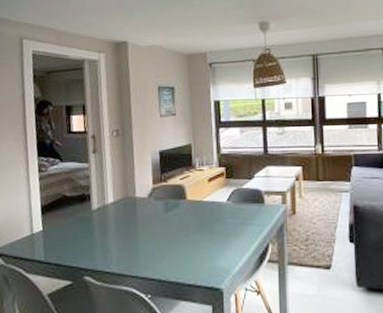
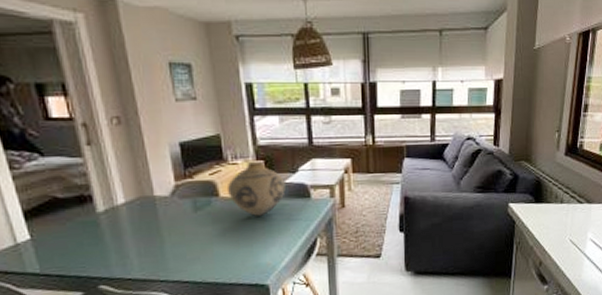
vase: none [193,167,242,219] -> present [226,161,285,216]

